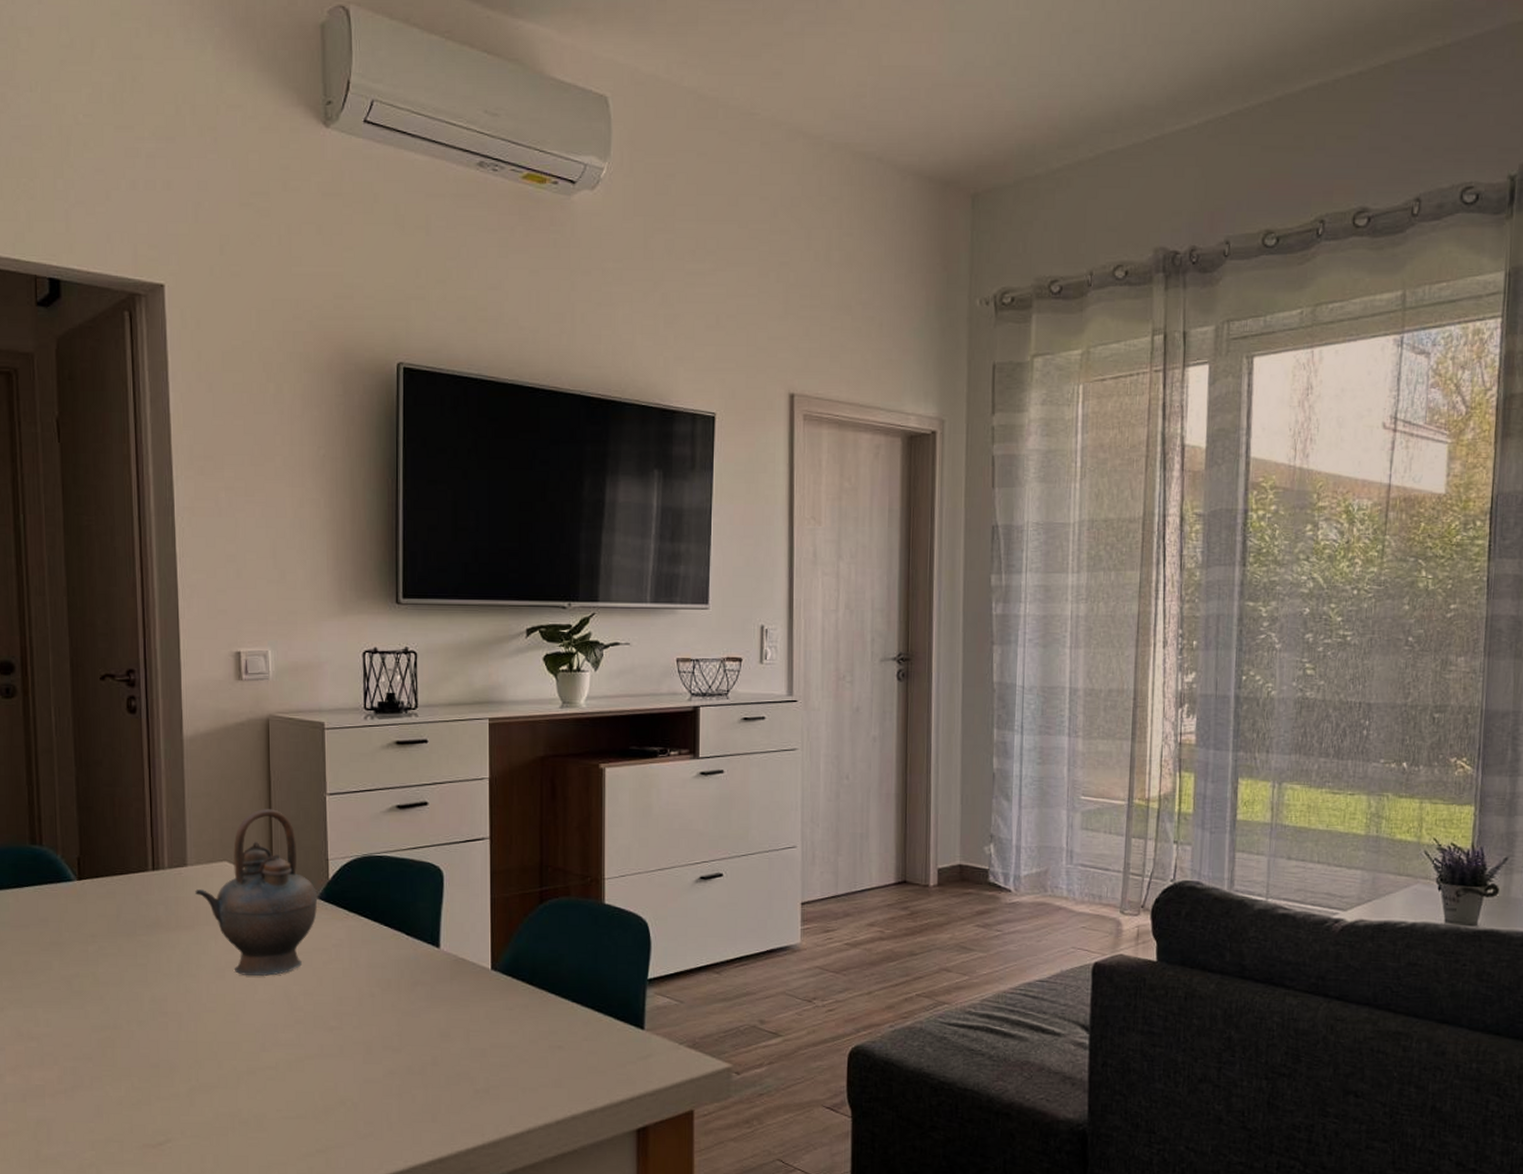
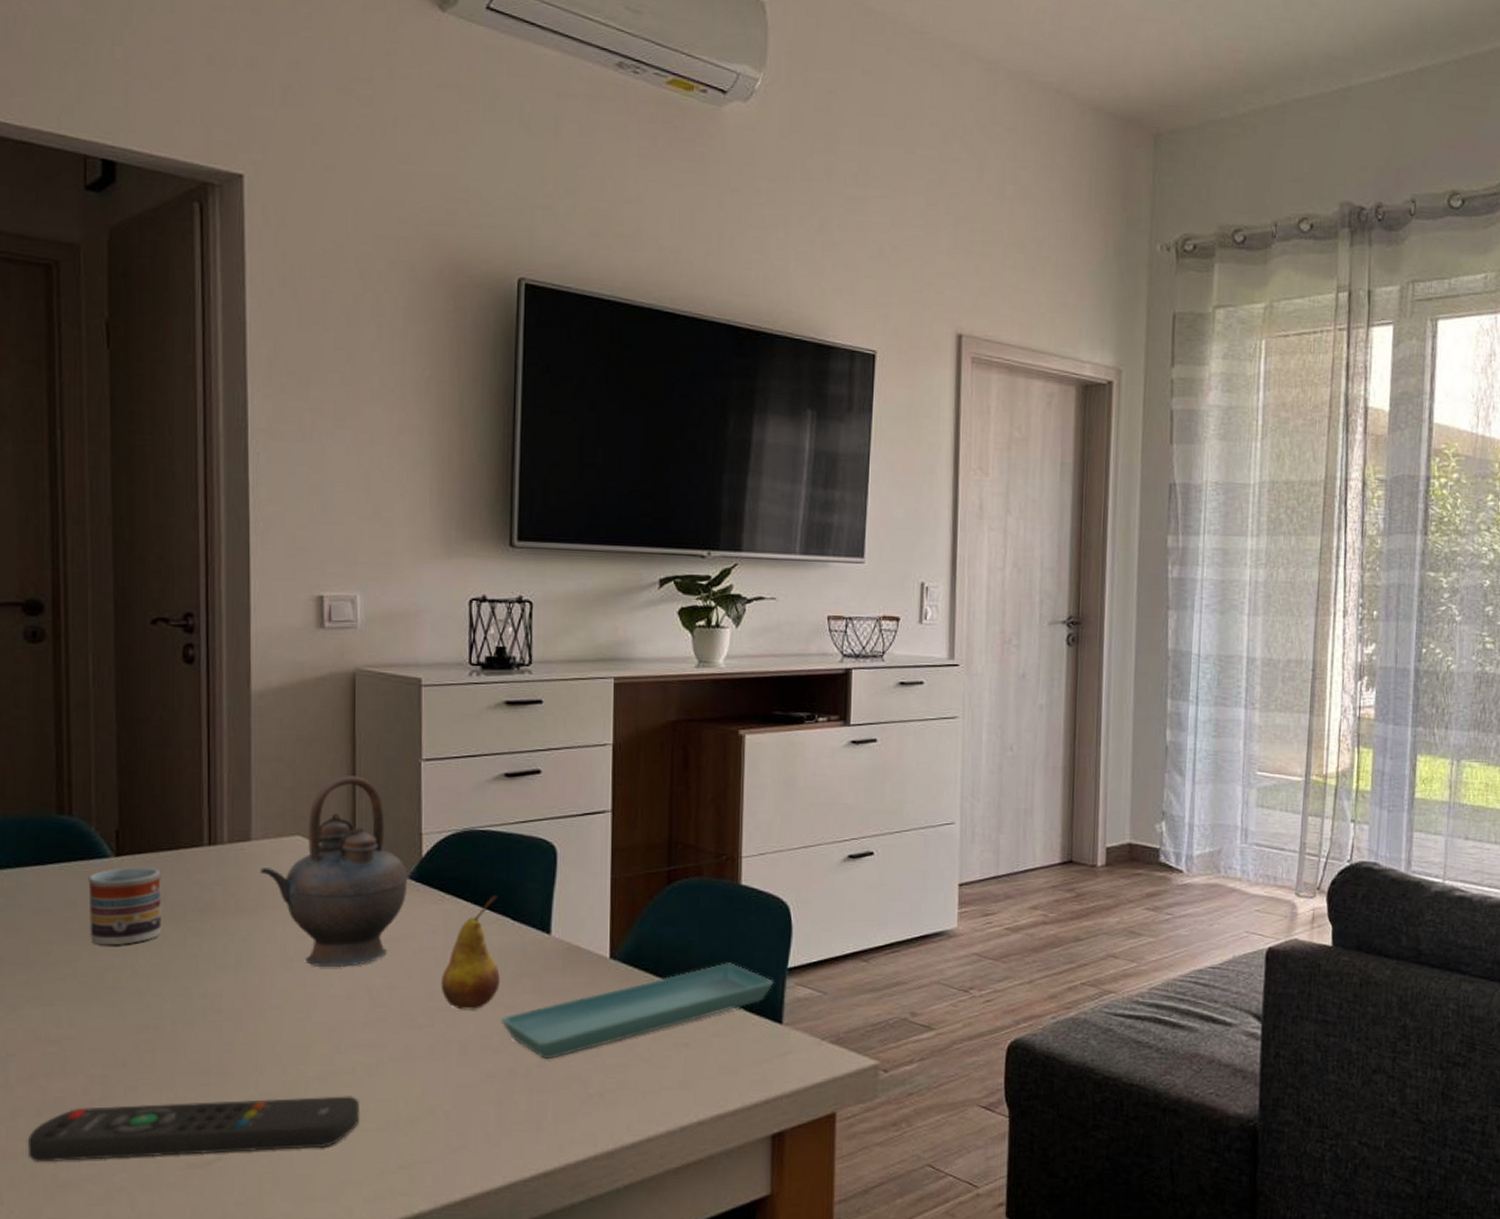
remote control: none [15,1087,283,1140] -> present [27,1096,361,1163]
cup: none [56,889,116,957] -> present [88,867,161,946]
fruit: none [347,913,397,1014] -> present [440,895,500,1010]
saucer: none [399,974,636,1059] -> present [501,963,774,1060]

